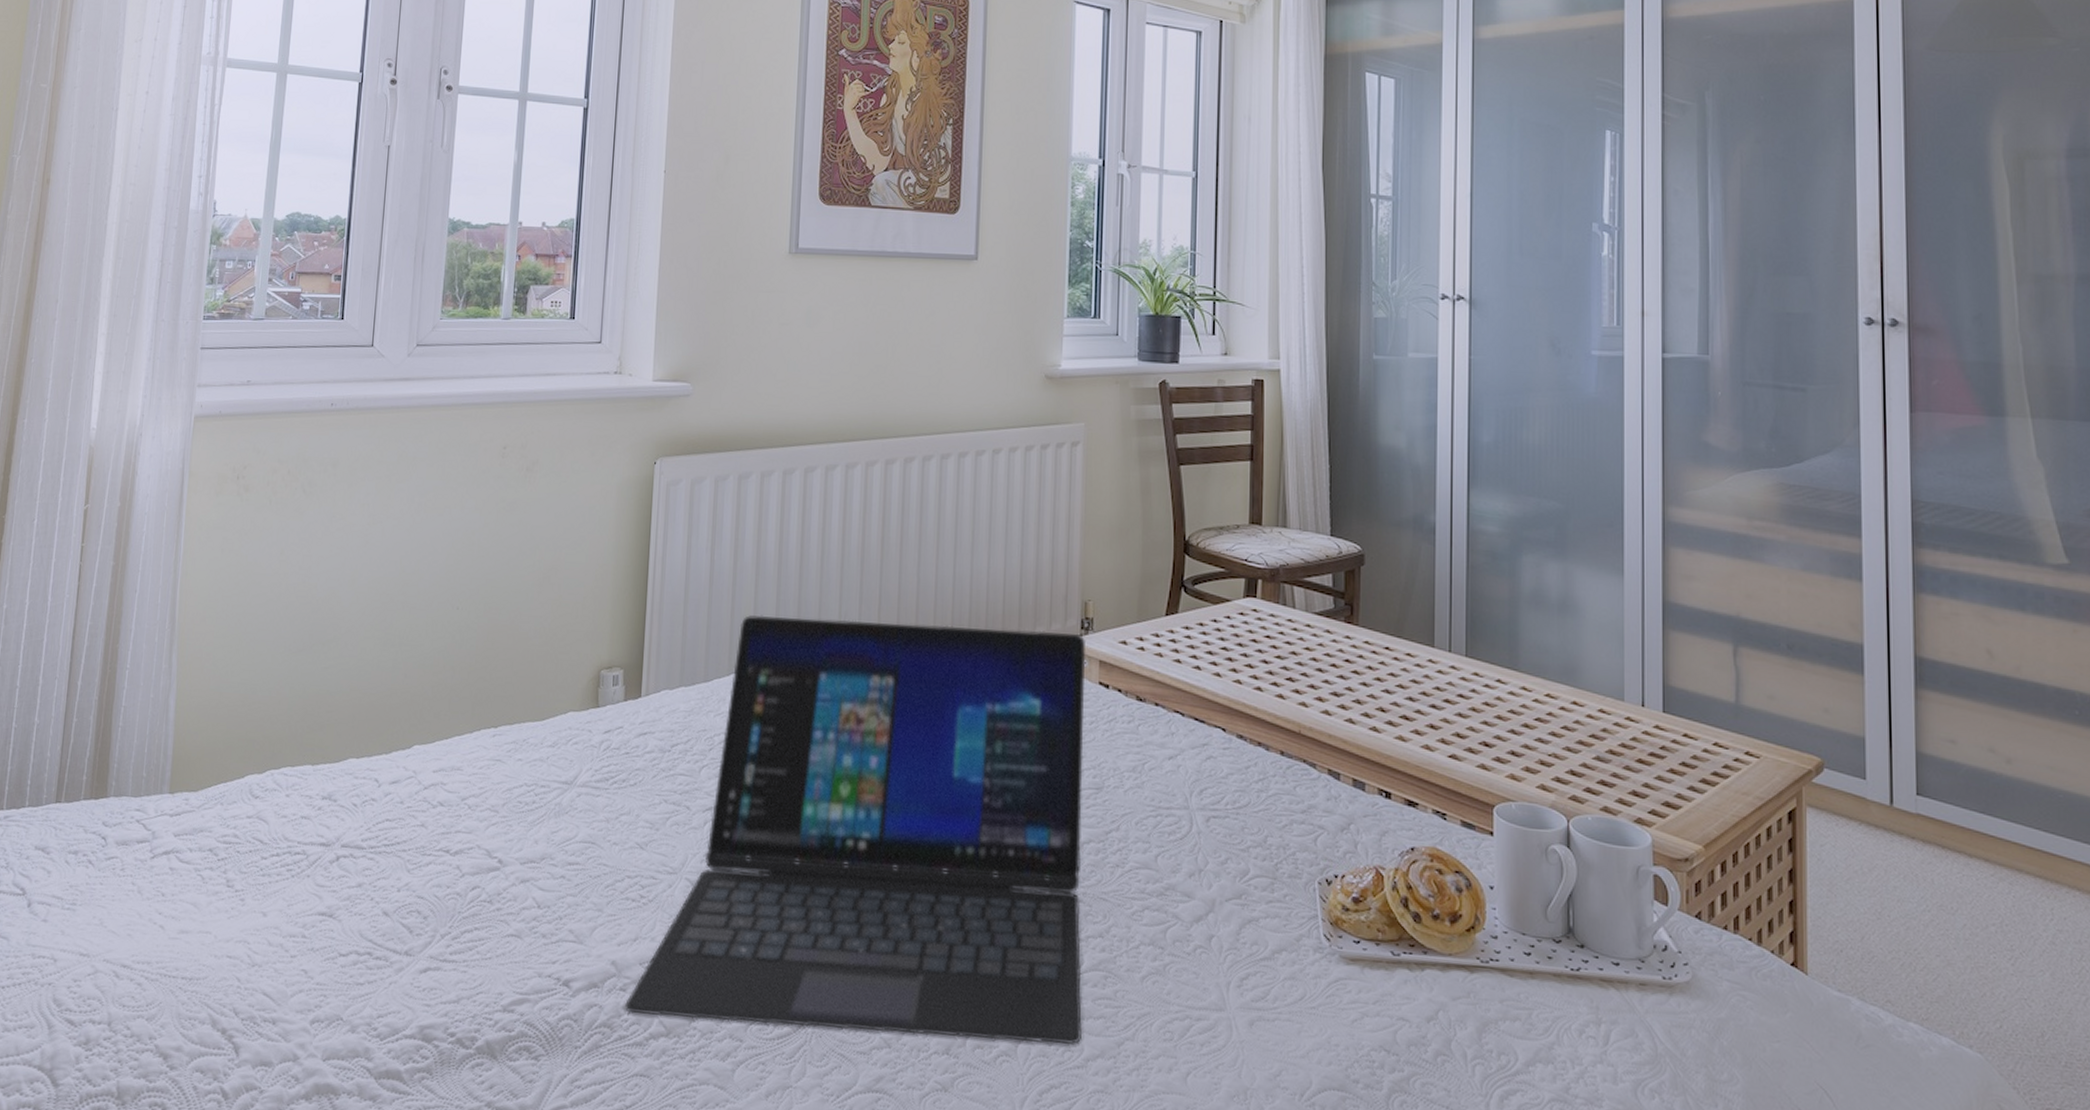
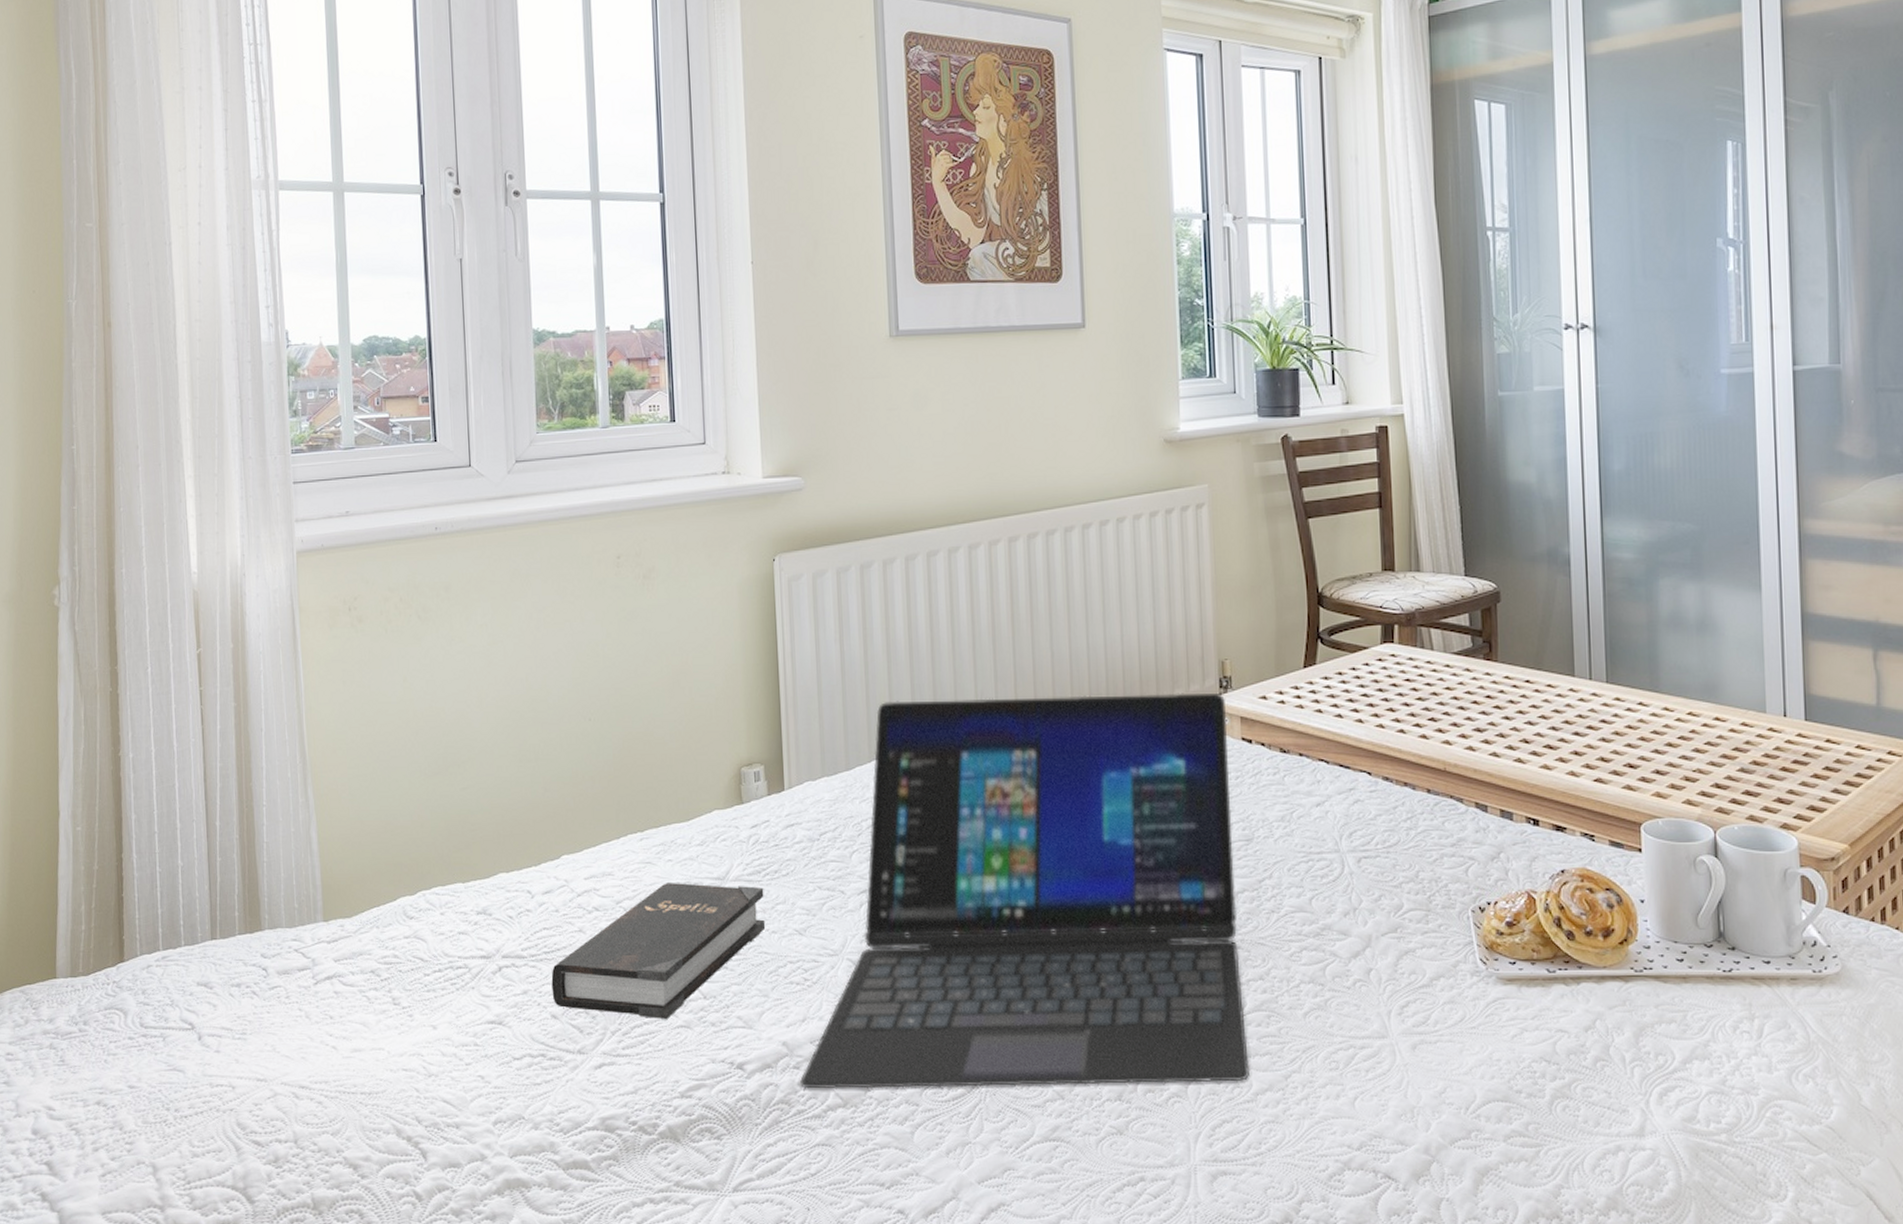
hardback book: none [386,783,610,926] -> present [551,883,766,1019]

